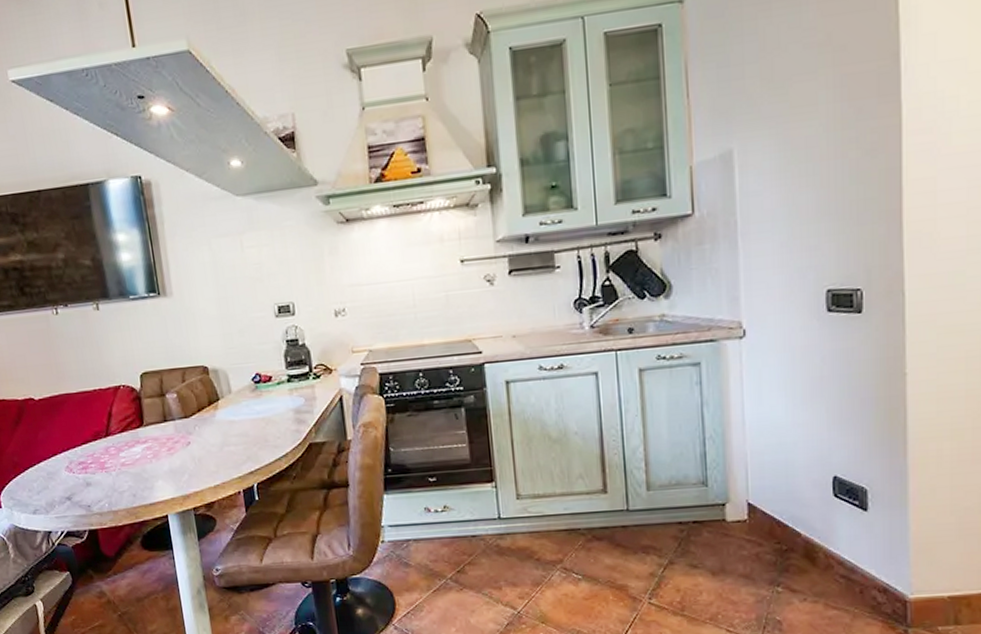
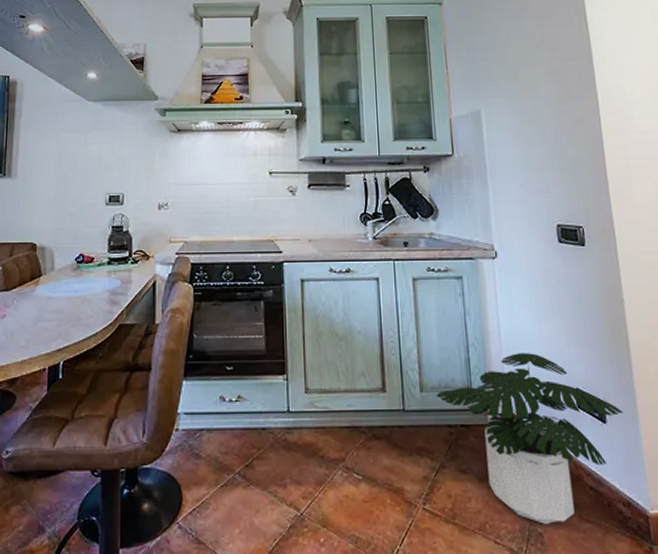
potted plant: none [666,442,889,613] -> present [436,353,623,524]

